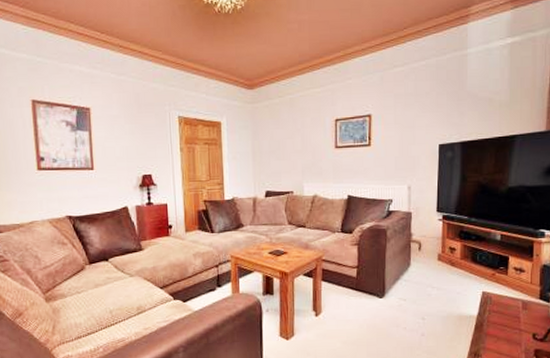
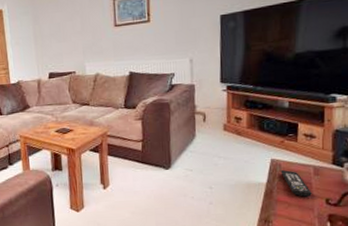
remote control: none [491,303,520,331] -> present [280,170,312,197]

